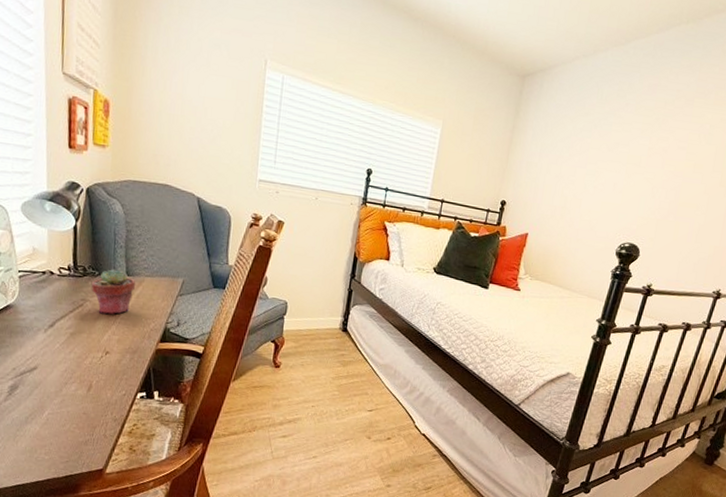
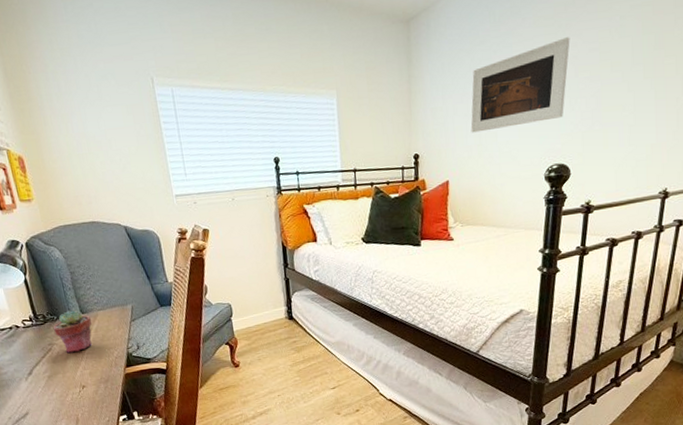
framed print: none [558,130,664,202] -> present [470,37,570,133]

